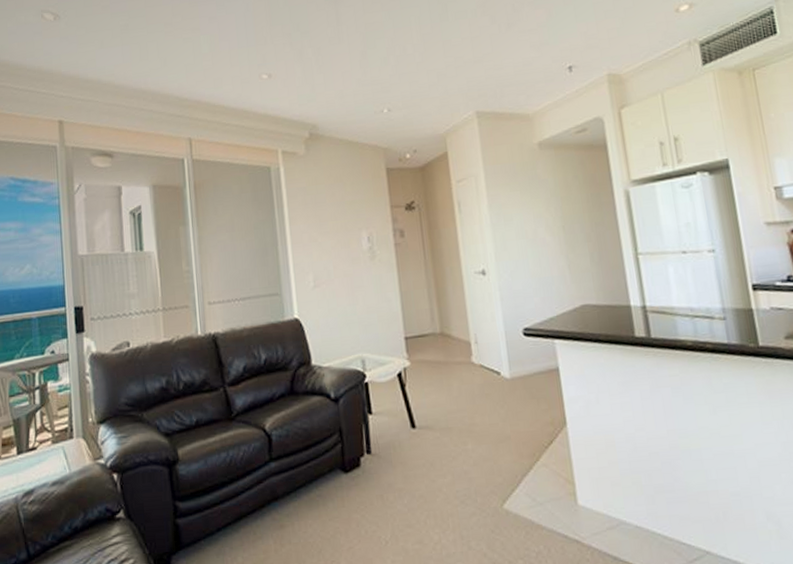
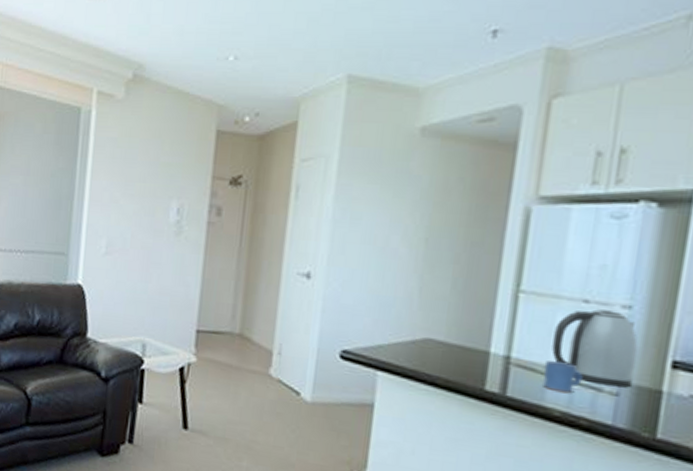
kettle: none [669,255,733,314] -> present [551,309,638,388]
mug: none [670,302,699,327] -> present [543,361,583,394]

